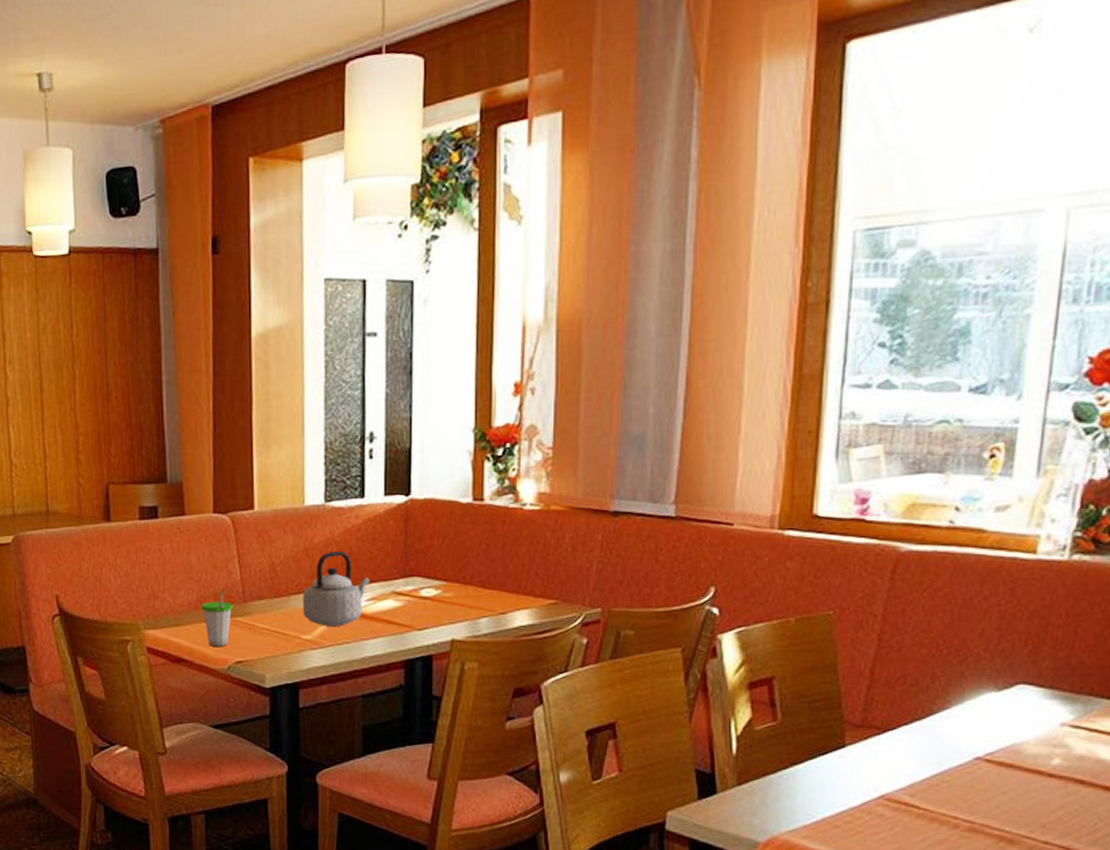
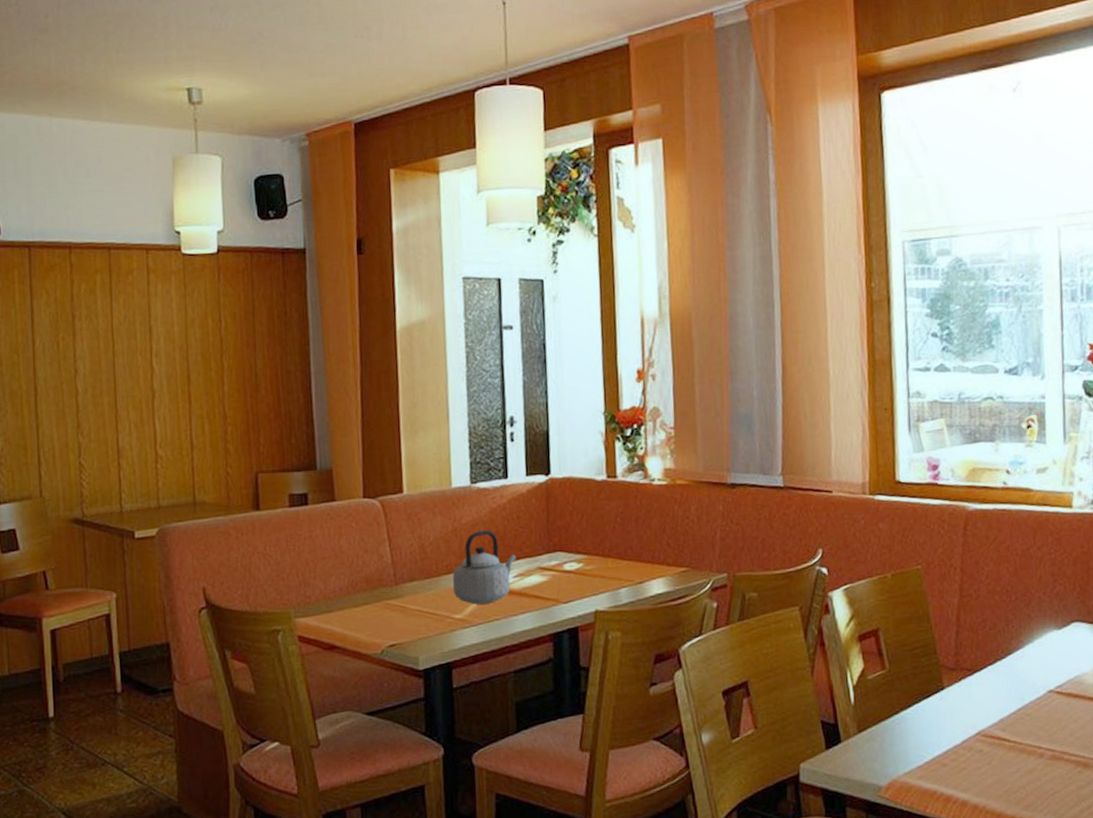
cup: present [202,588,233,646] -> none [353,572,385,631]

